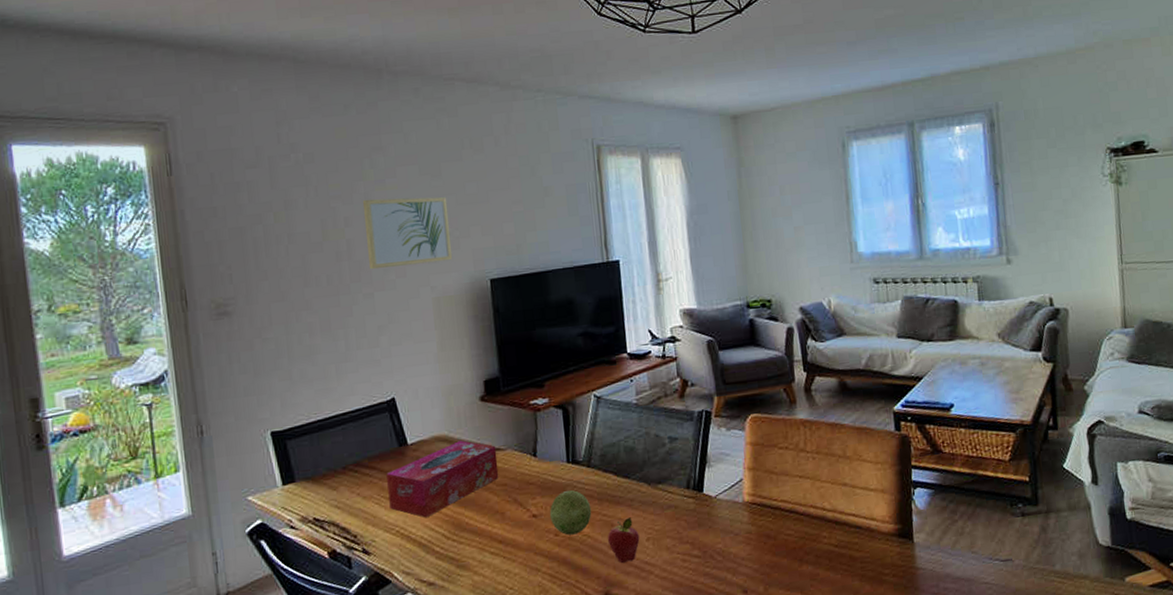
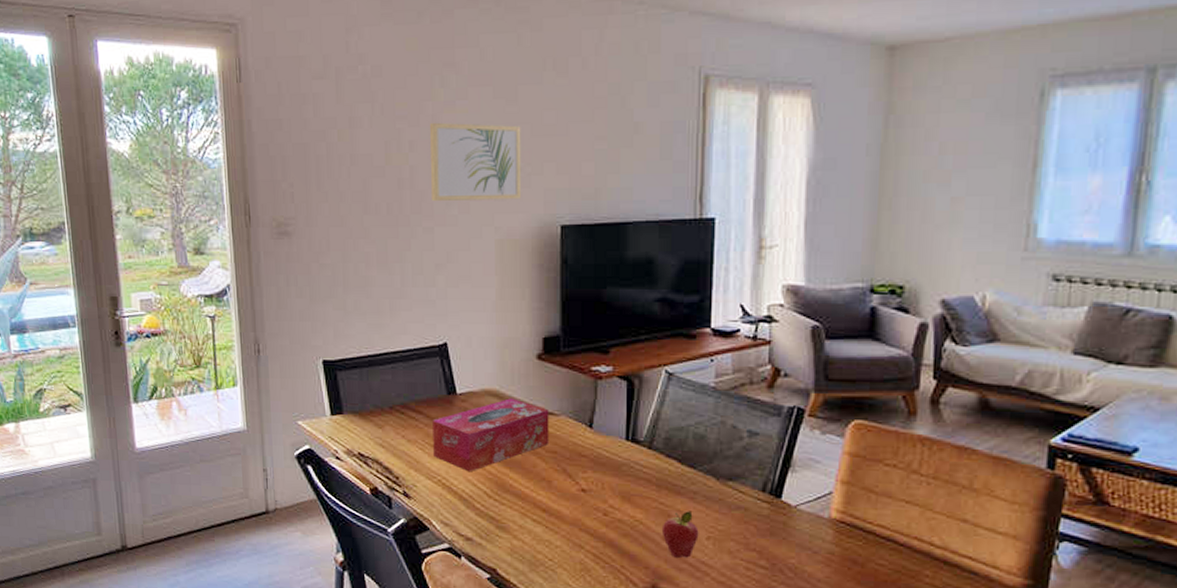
decorative ball: present [549,490,592,536] -> none [600,470,648,518]

